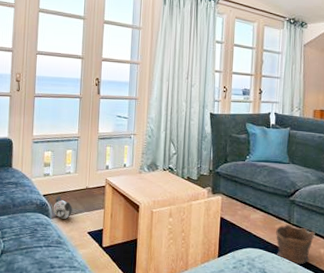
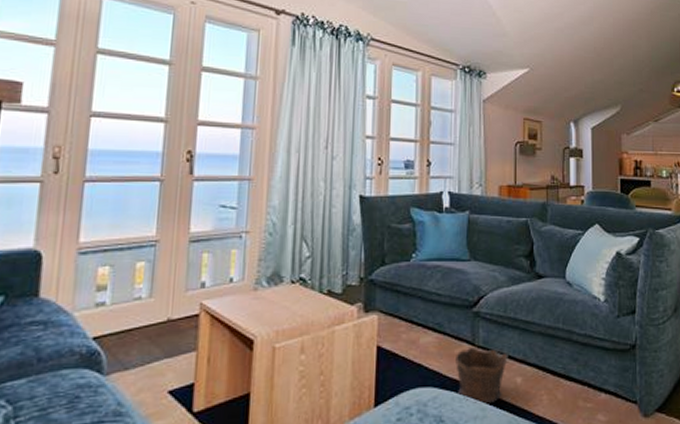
plush toy: present [53,196,72,219] -> none [109,336,143,374]

